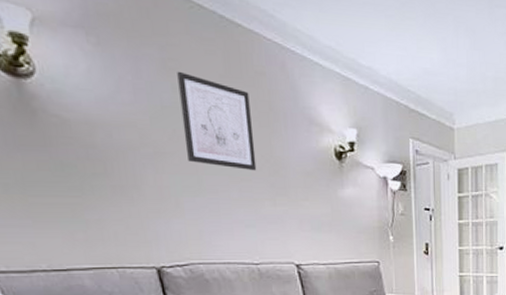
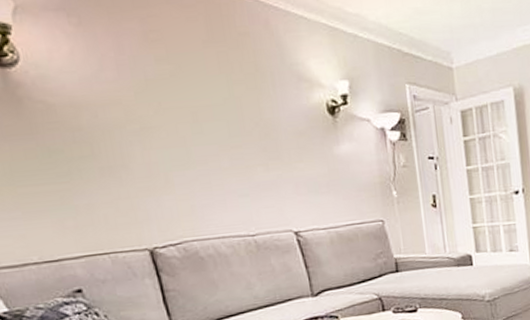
wall art: present [177,71,257,171] -> none [159,41,247,137]

